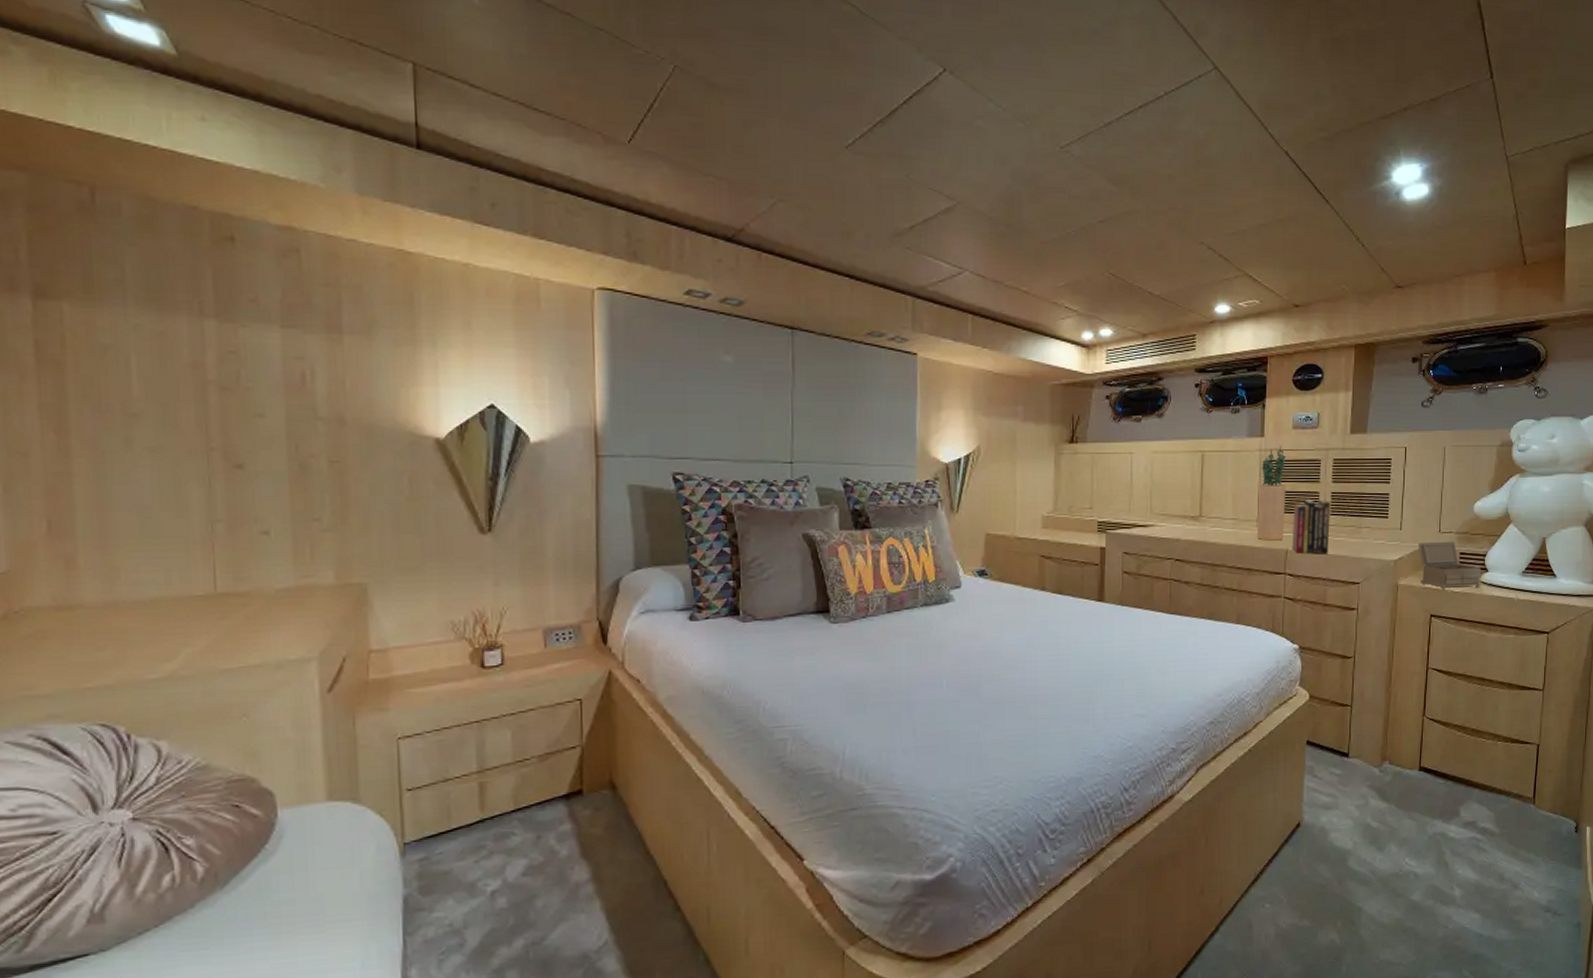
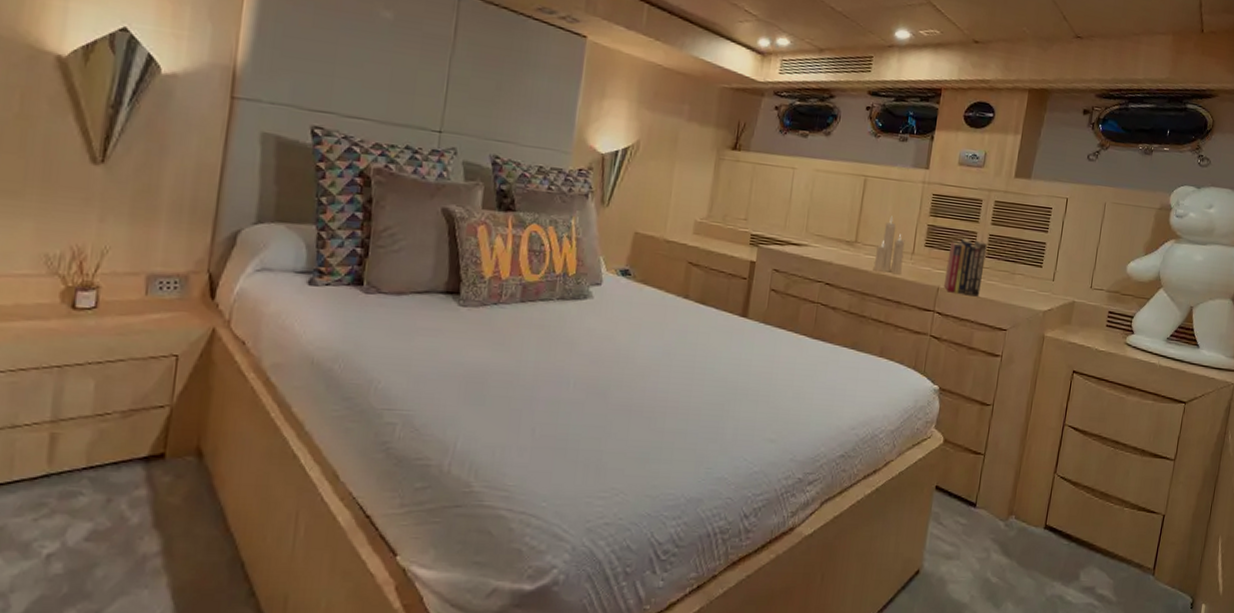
candle: none [1220,487,1249,543] -> present [873,216,905,275]
vase: present [1256,445,1286,541] -> none [909,180,948,277]
jewelry box: present [1418,541,1482,591] -> none [1067,296,1128,349]

